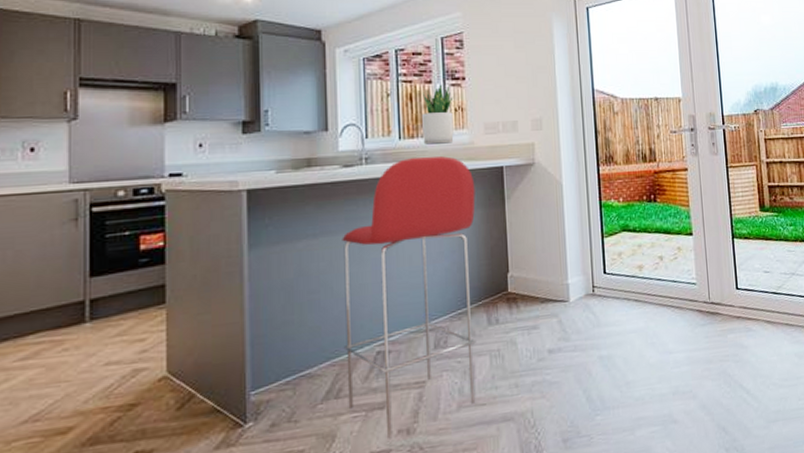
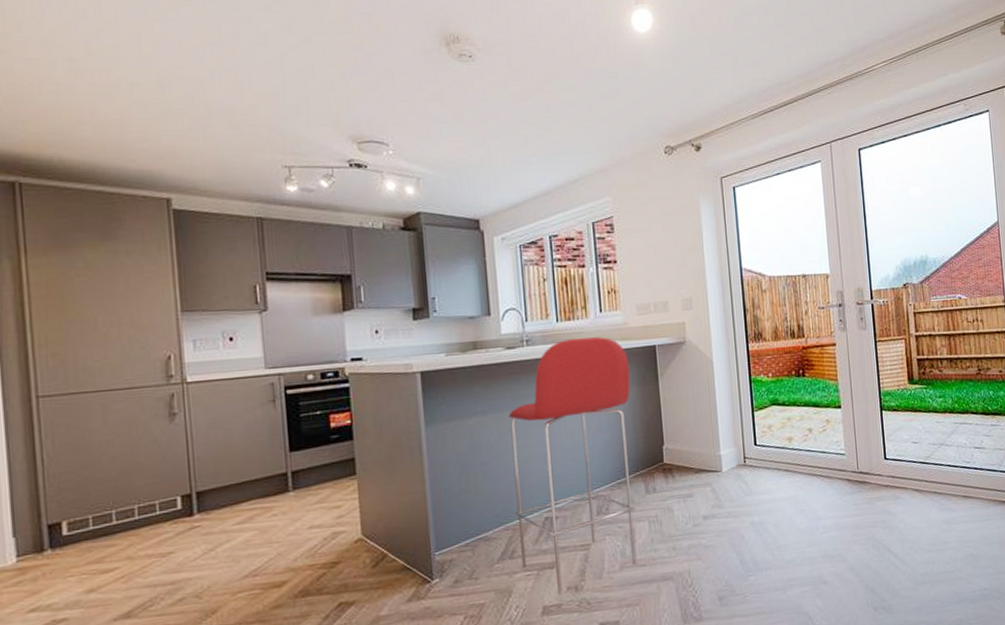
planter: present [422,84,454,145] -> none [577,268,608,326]

